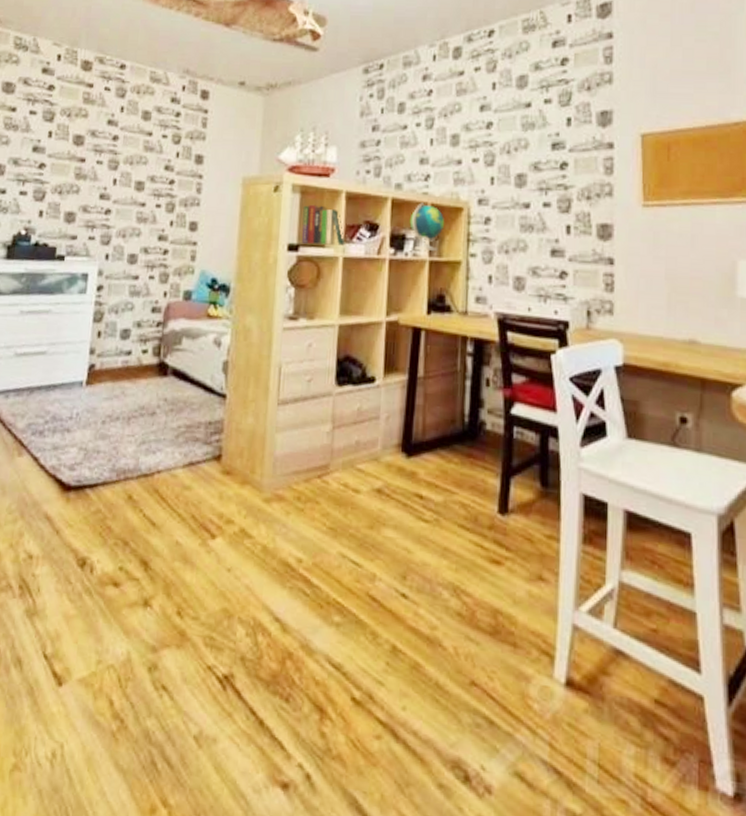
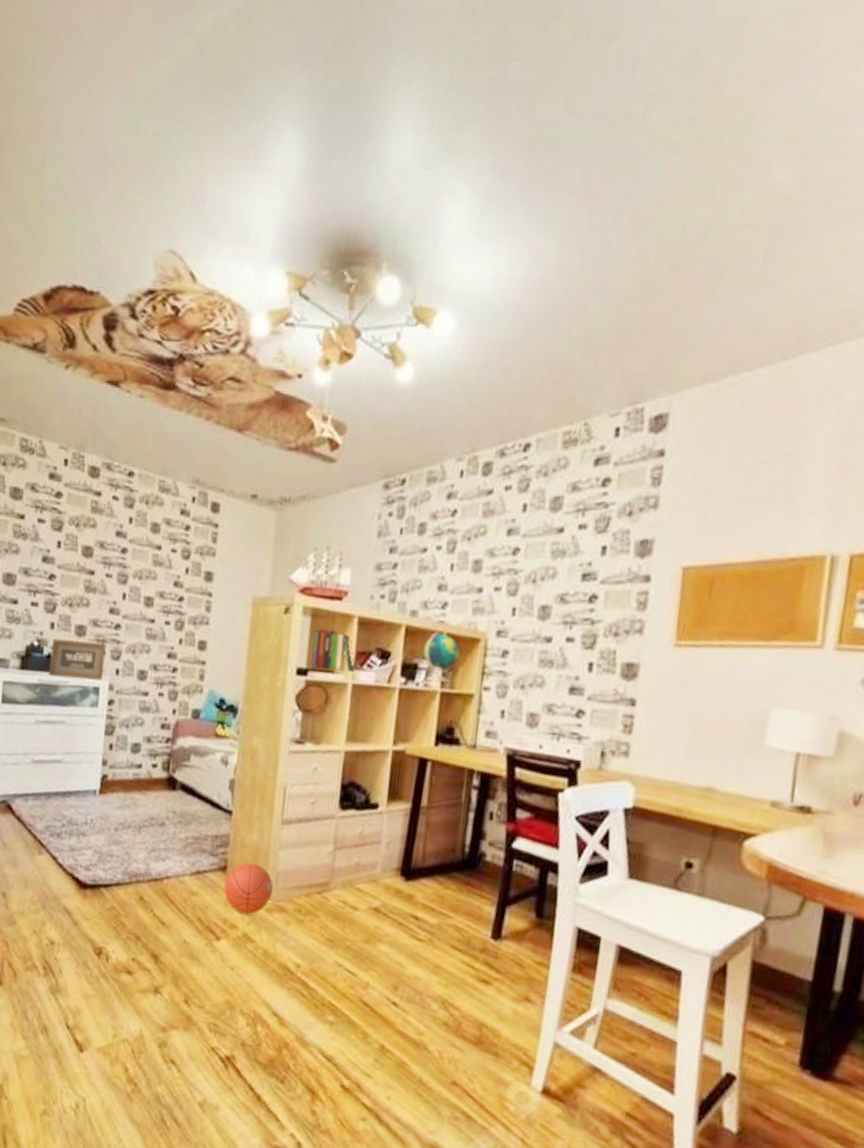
picture frame: none [35,226,97,267] -> present [48,638,107,681]
basketball: none [219,449,271,507] -> present [224,863,273,915]

